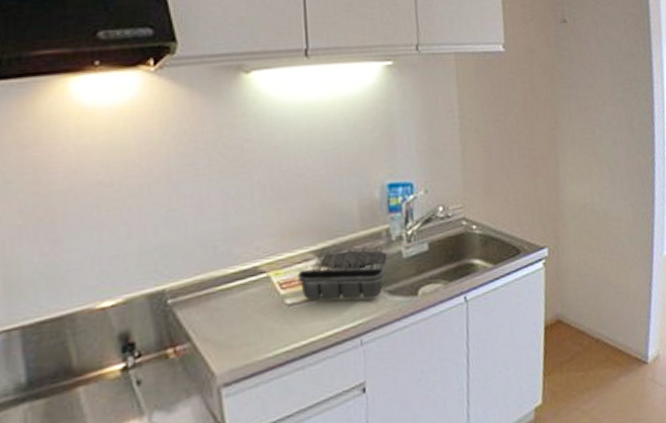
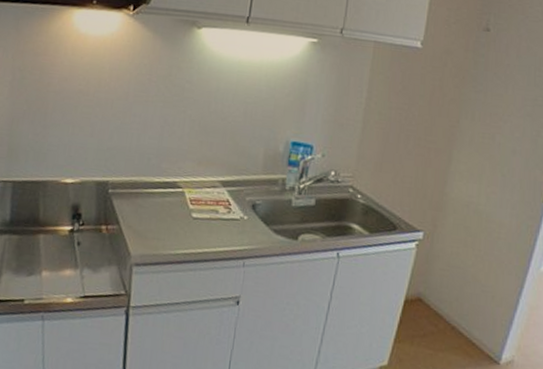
dish rack: present [298,246,389,301] -> none [205,180,281,232]

